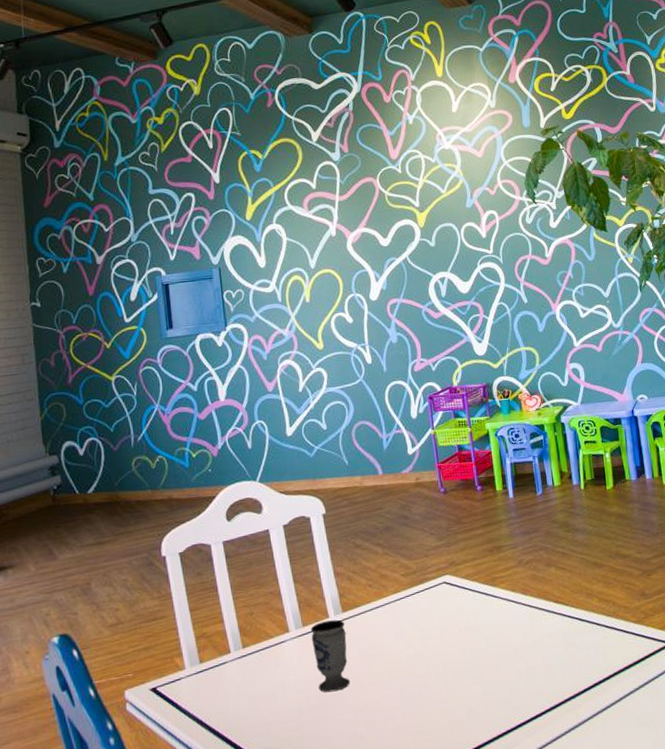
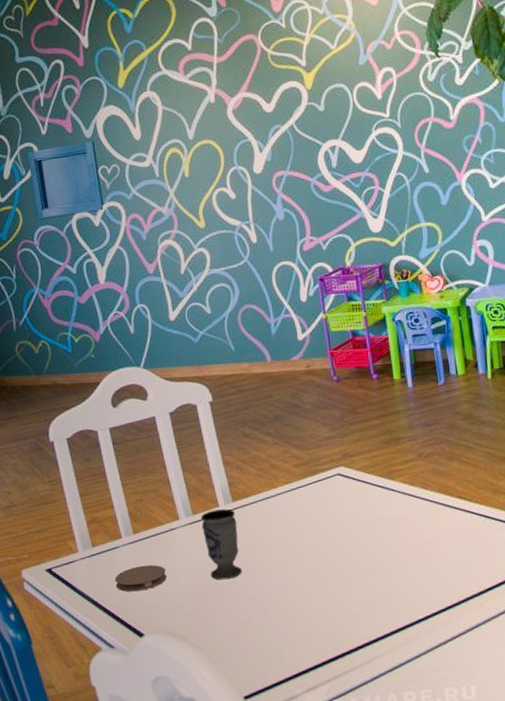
coaster: none [221,679,274,709] -> present [114,564,167,592]

